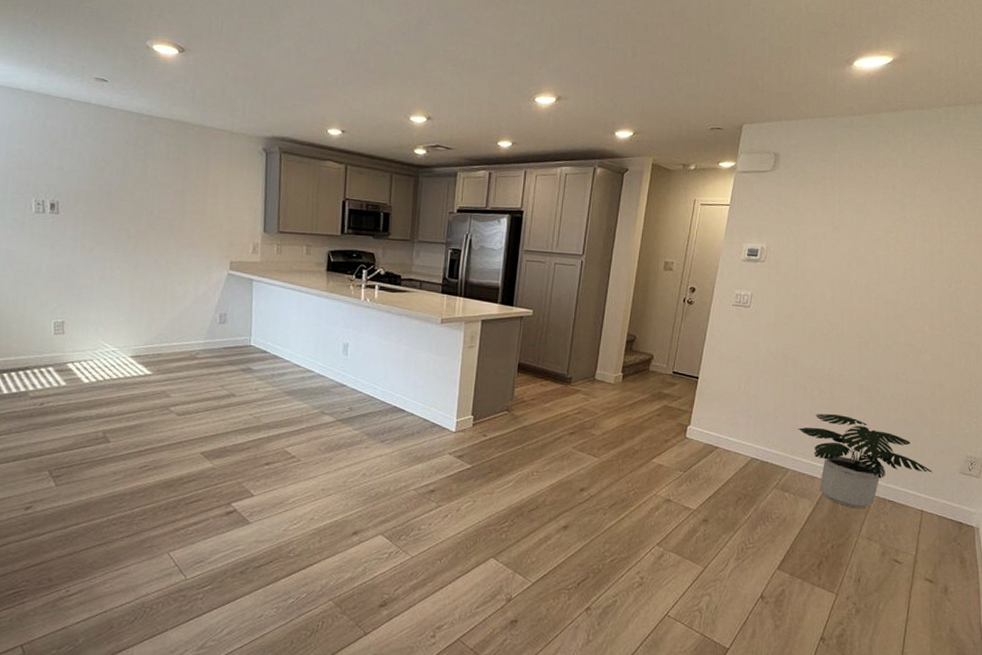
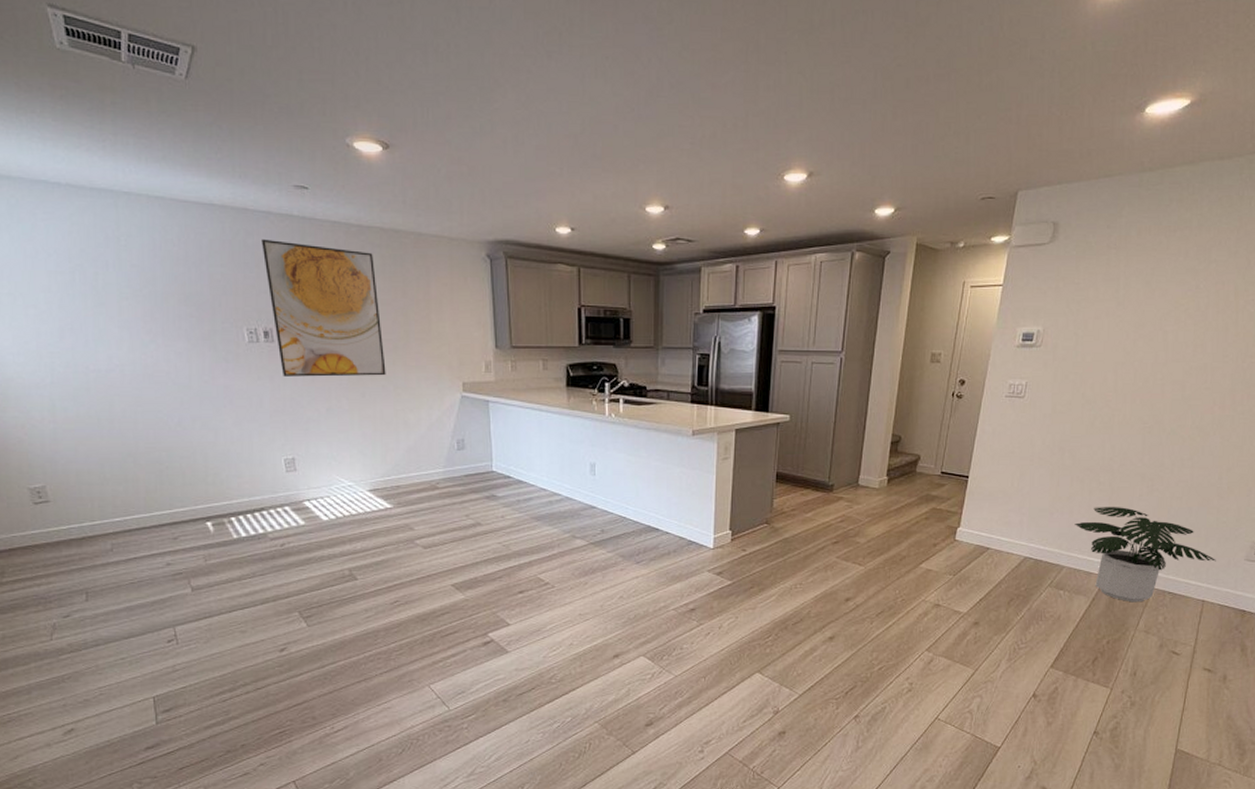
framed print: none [59,122,160,251] -> present [261,239,386,377]

